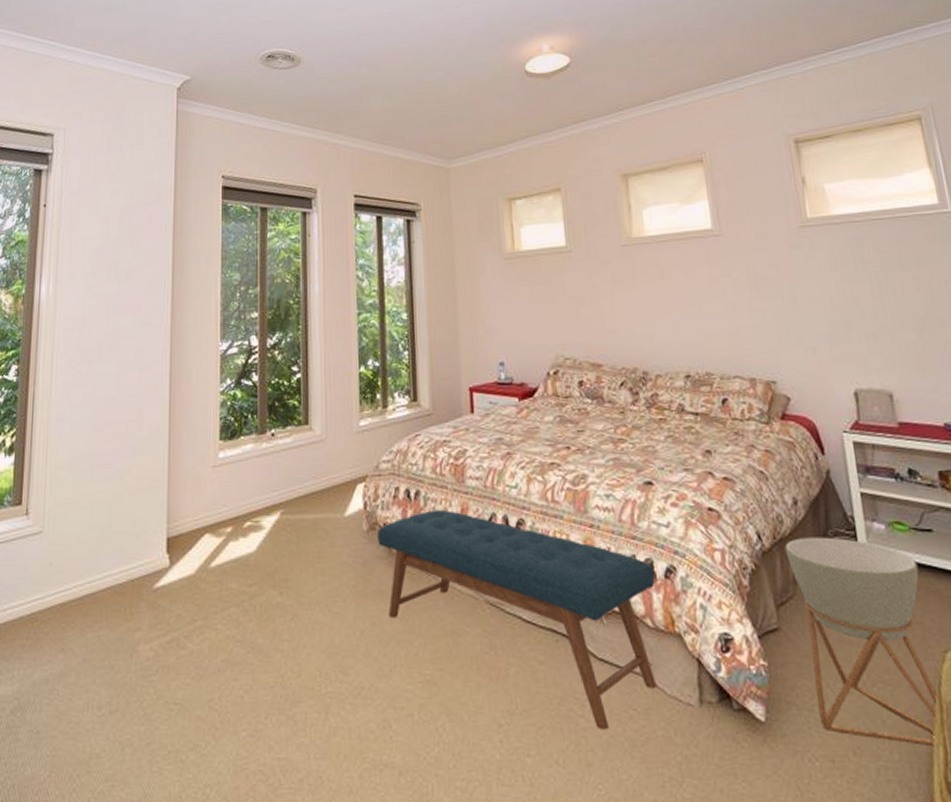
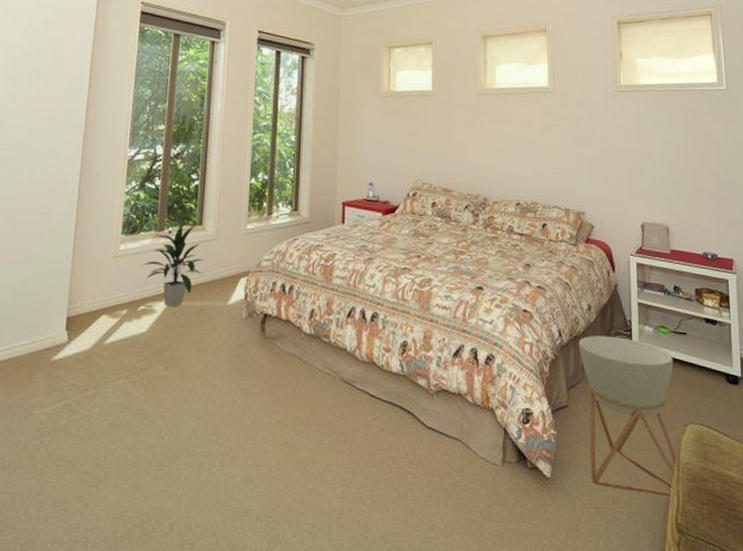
indoor plant: none [245,424,314,522] -> present [142,224,204,307]
bench: present [378,509,658,730] -> none [254,302,478,484]

